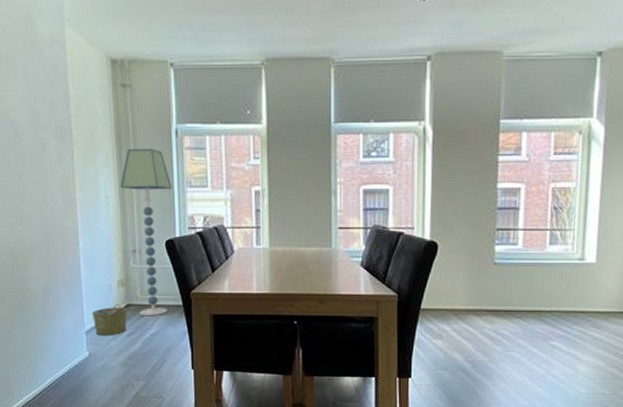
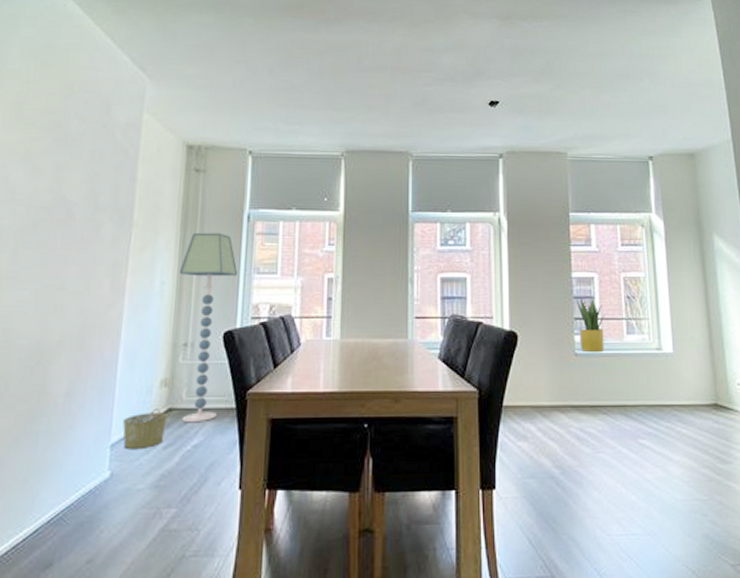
planter: none [499,208,530,262] -> present [576,297,606,353]

